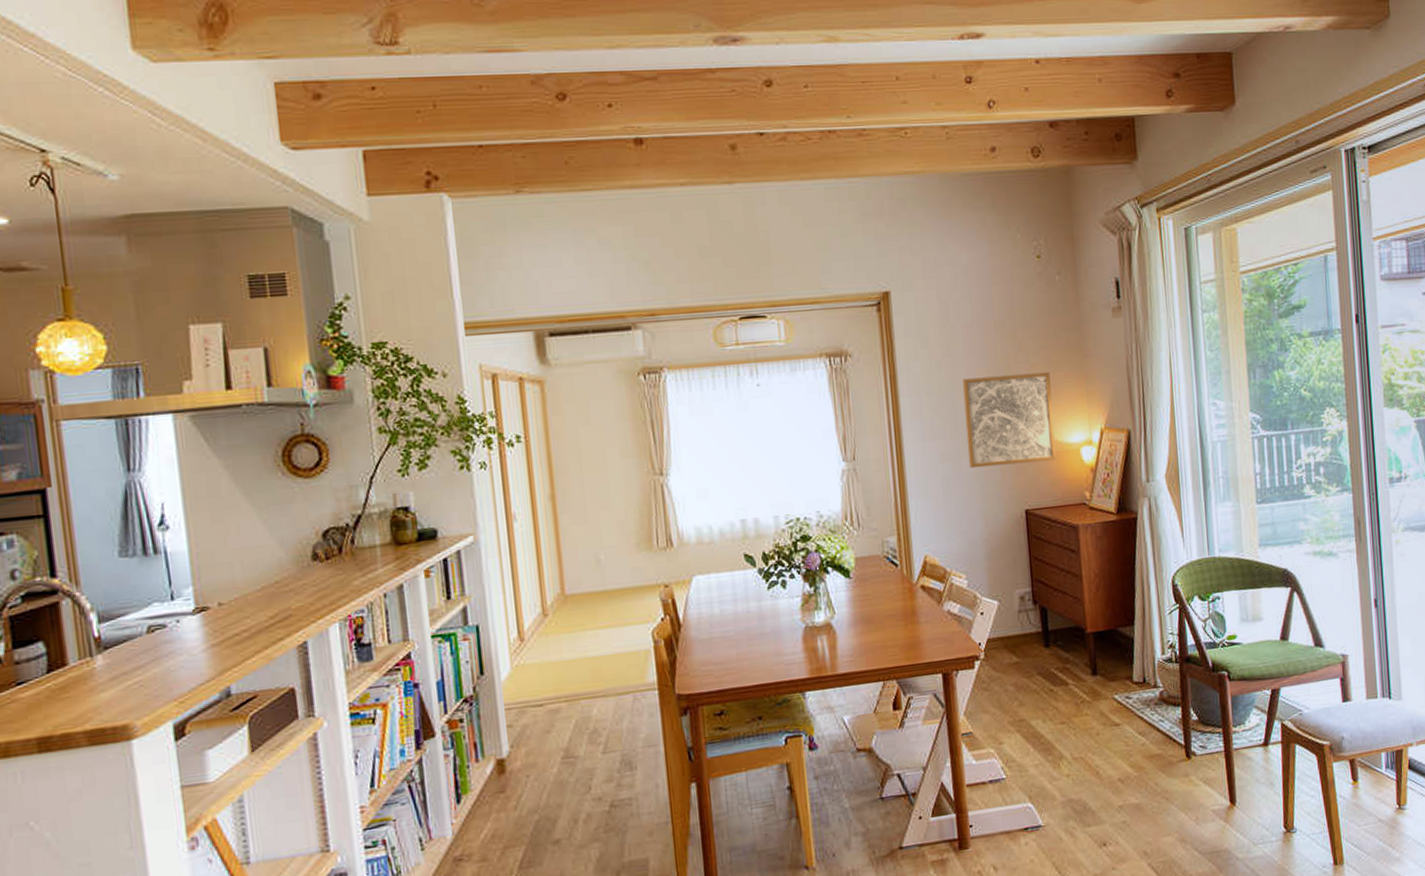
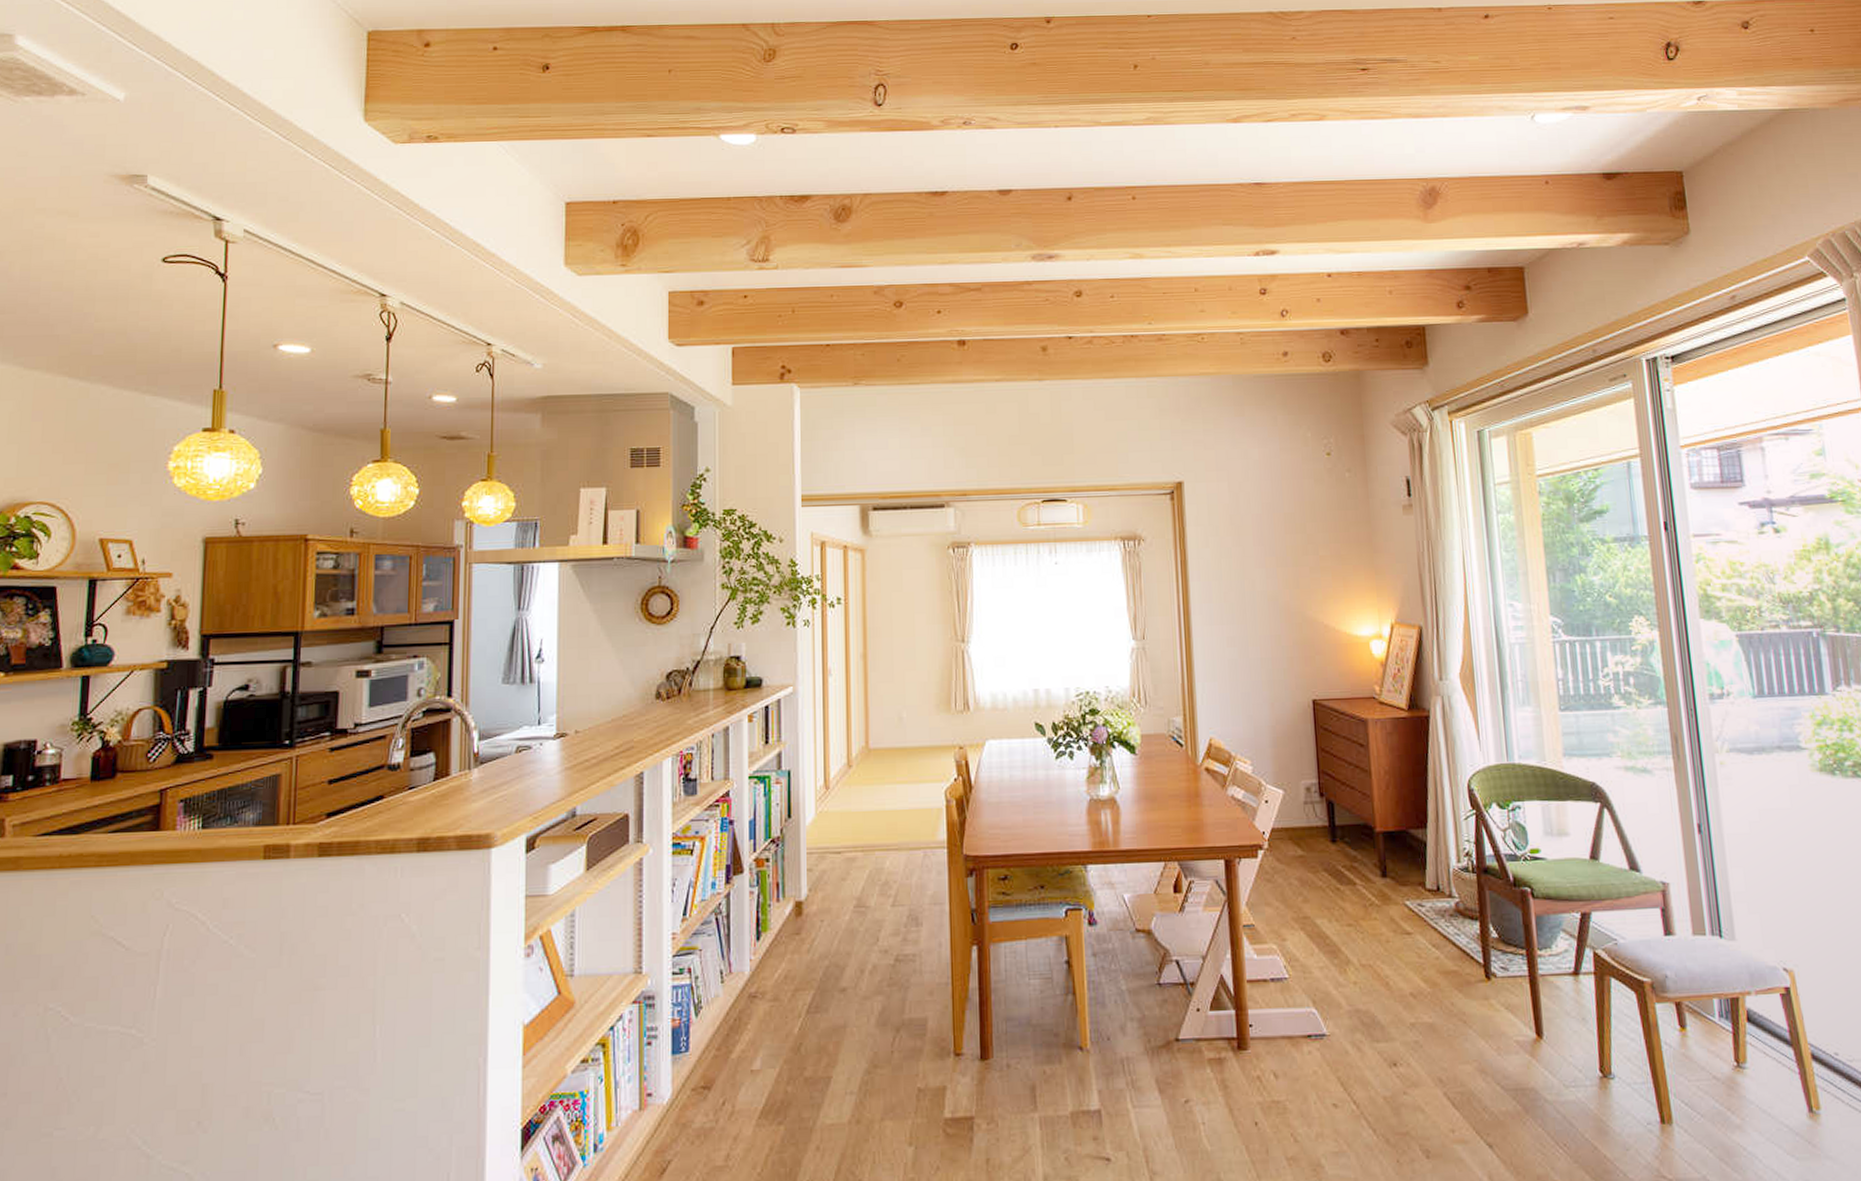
wall art: present [962,371,1057,469] -> none [1251,564,1345,655]

